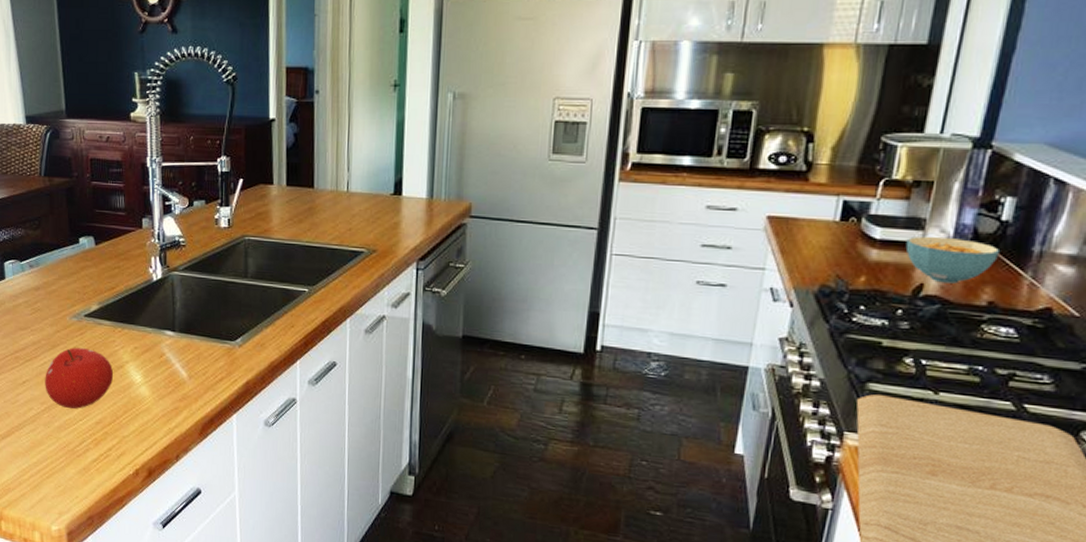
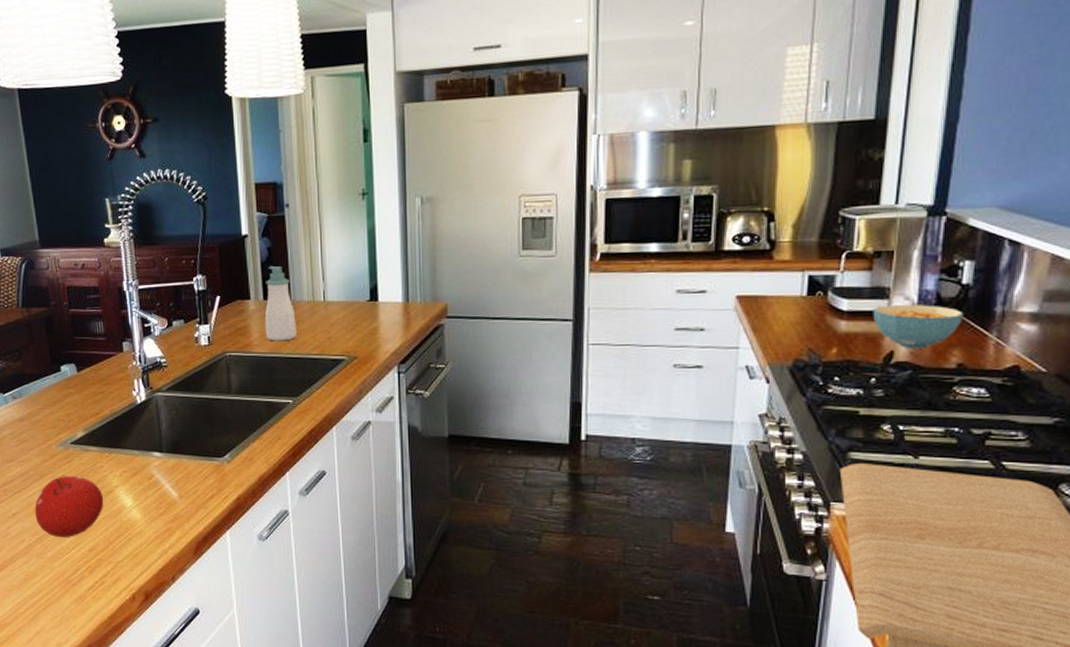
soap bottle: none [285,152,318,229] -> present [264,265,297,341]

